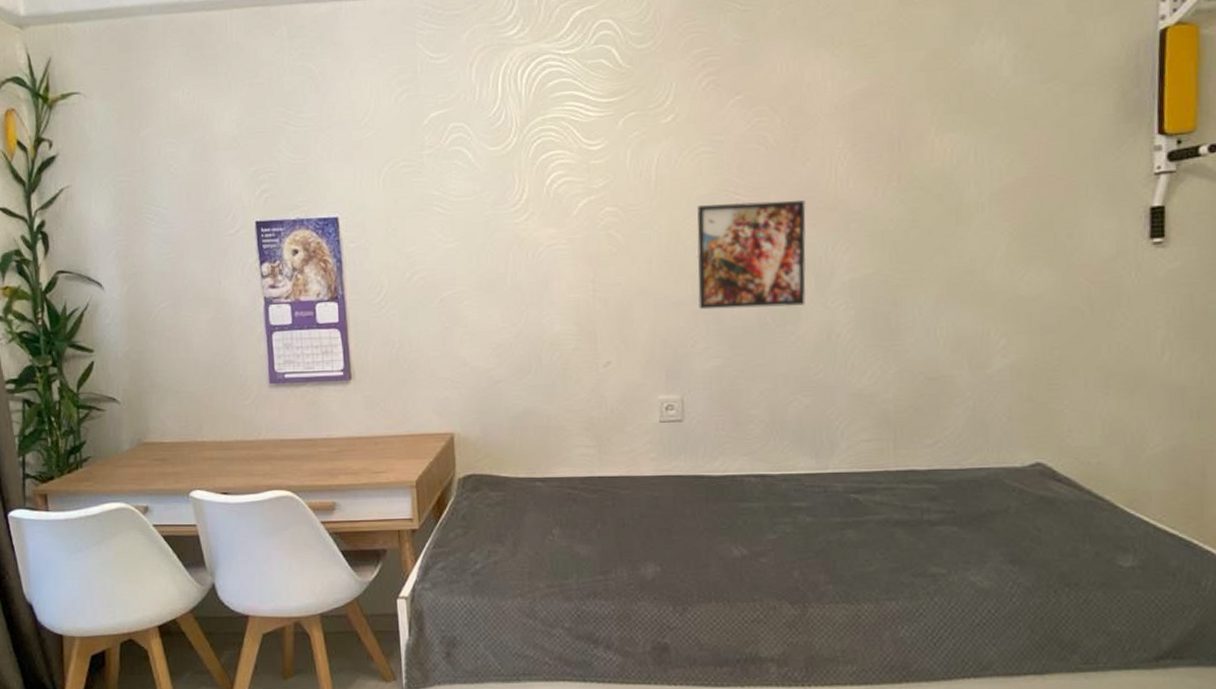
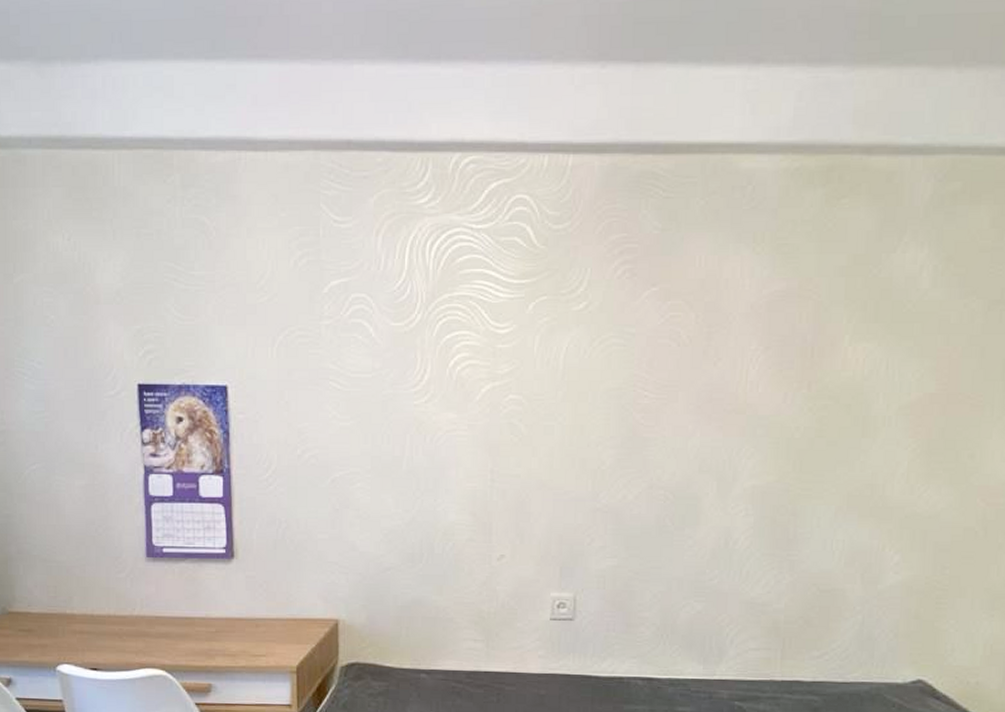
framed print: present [697,200,806,310] -> none [598,399,714,510]

